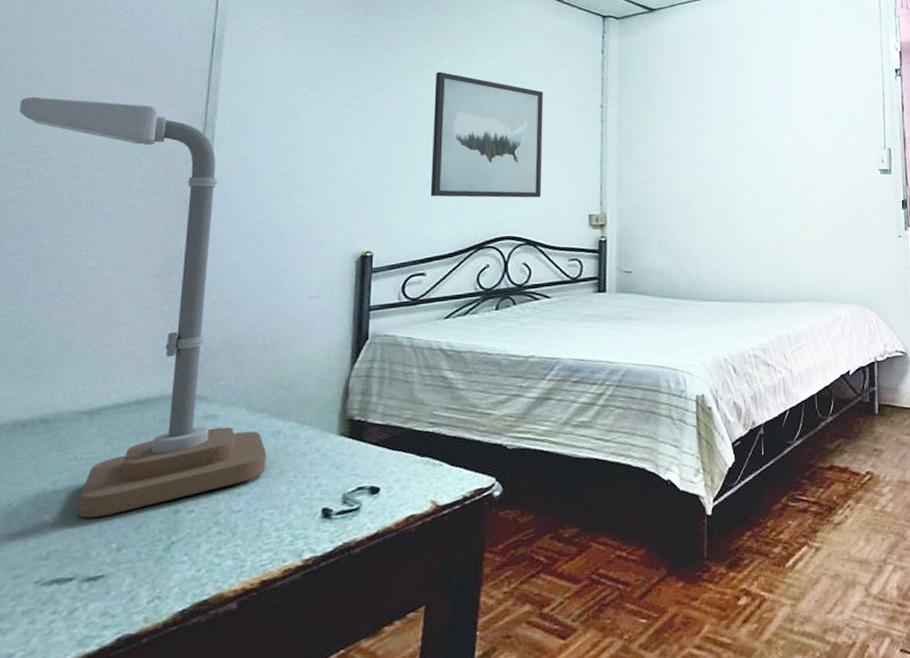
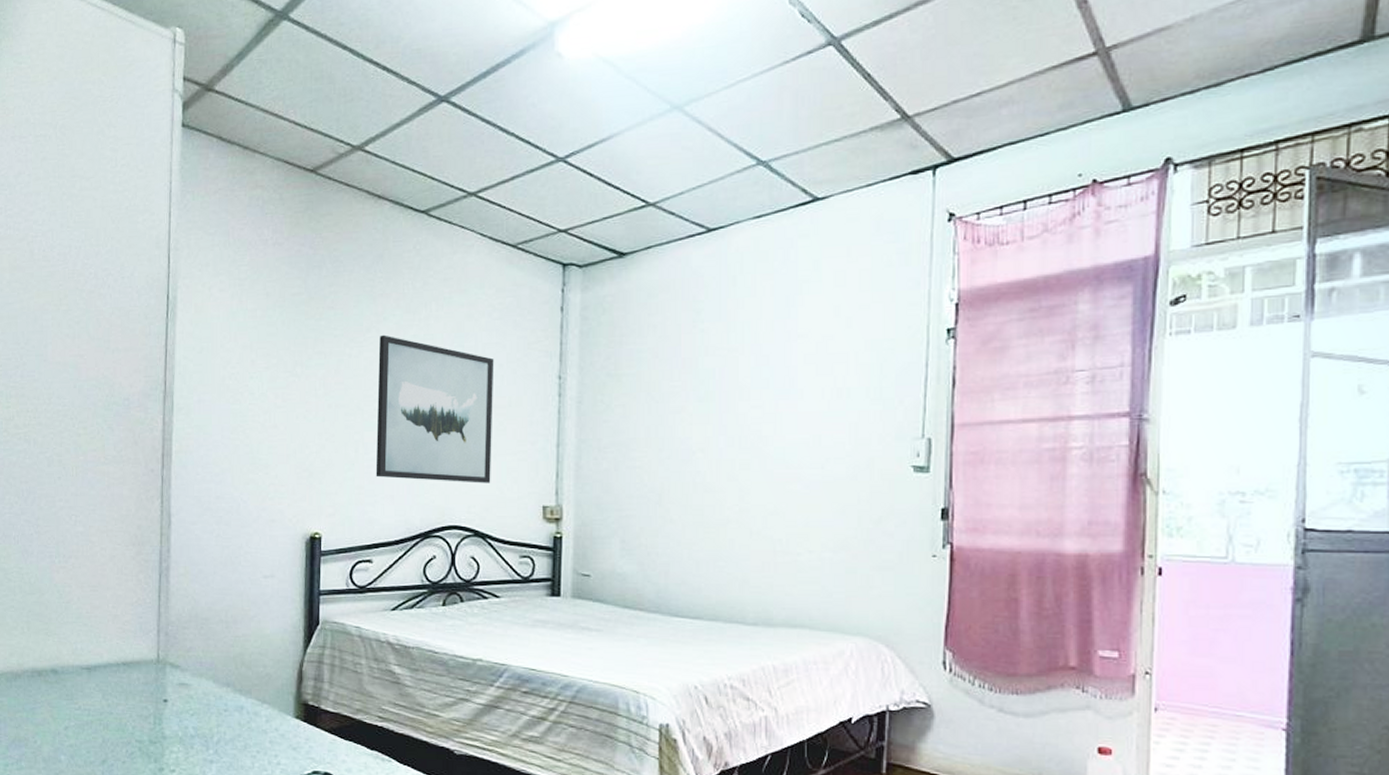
desk lamp: present [19,96,267,518] -> none [13,362,233,764]

